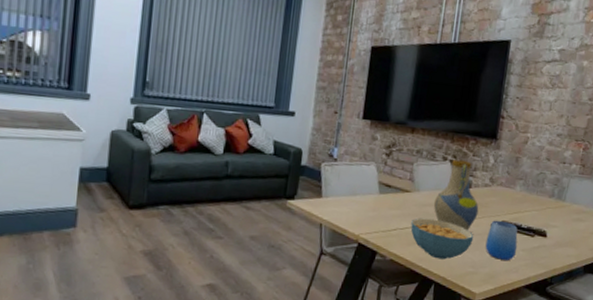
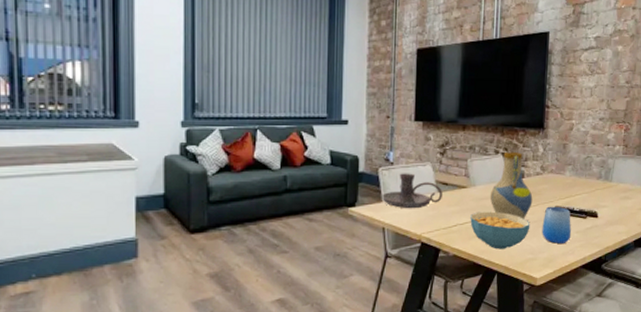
candle holder: none [322,170,385,209] -> present [382,173,442,209]

